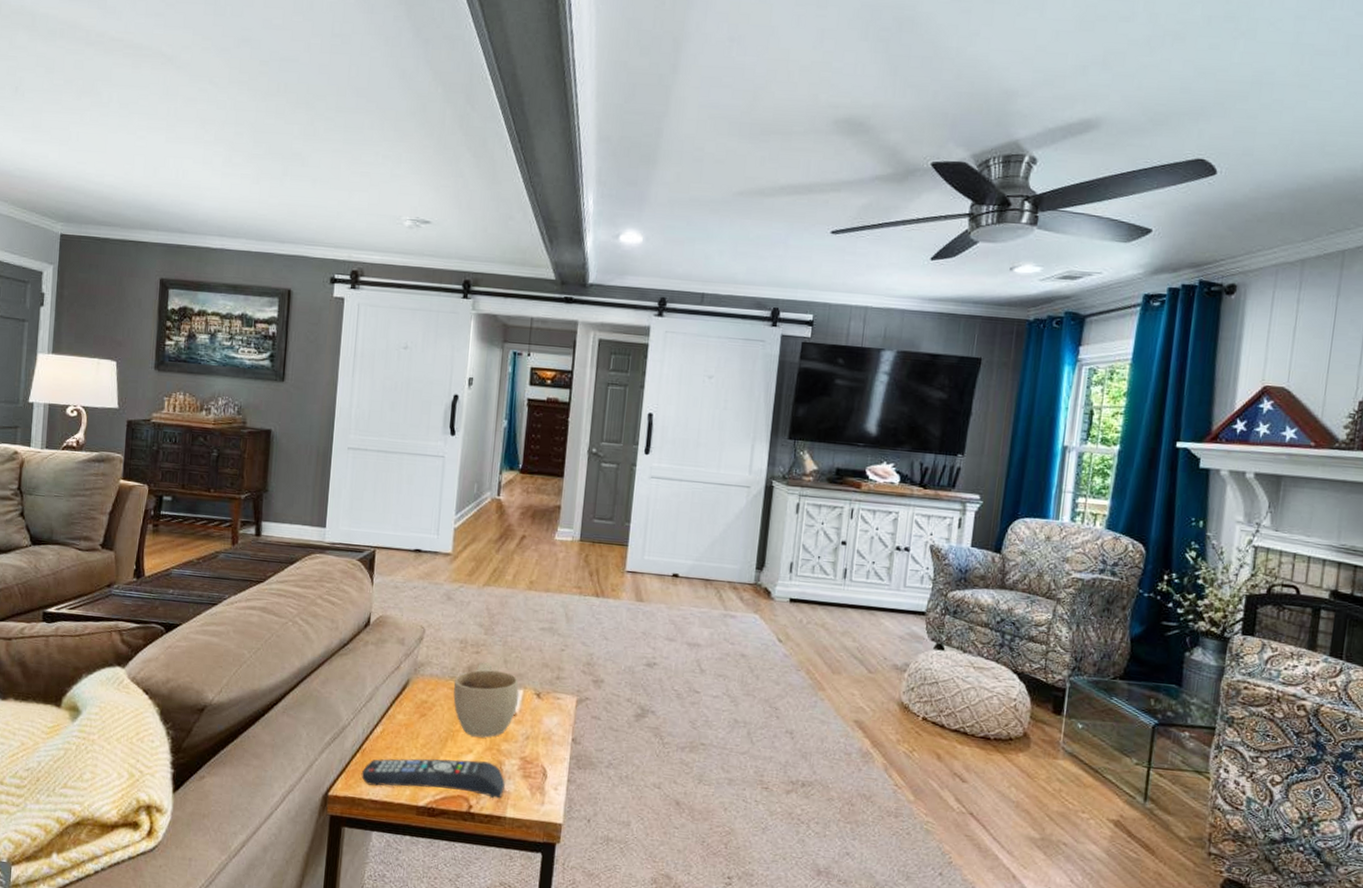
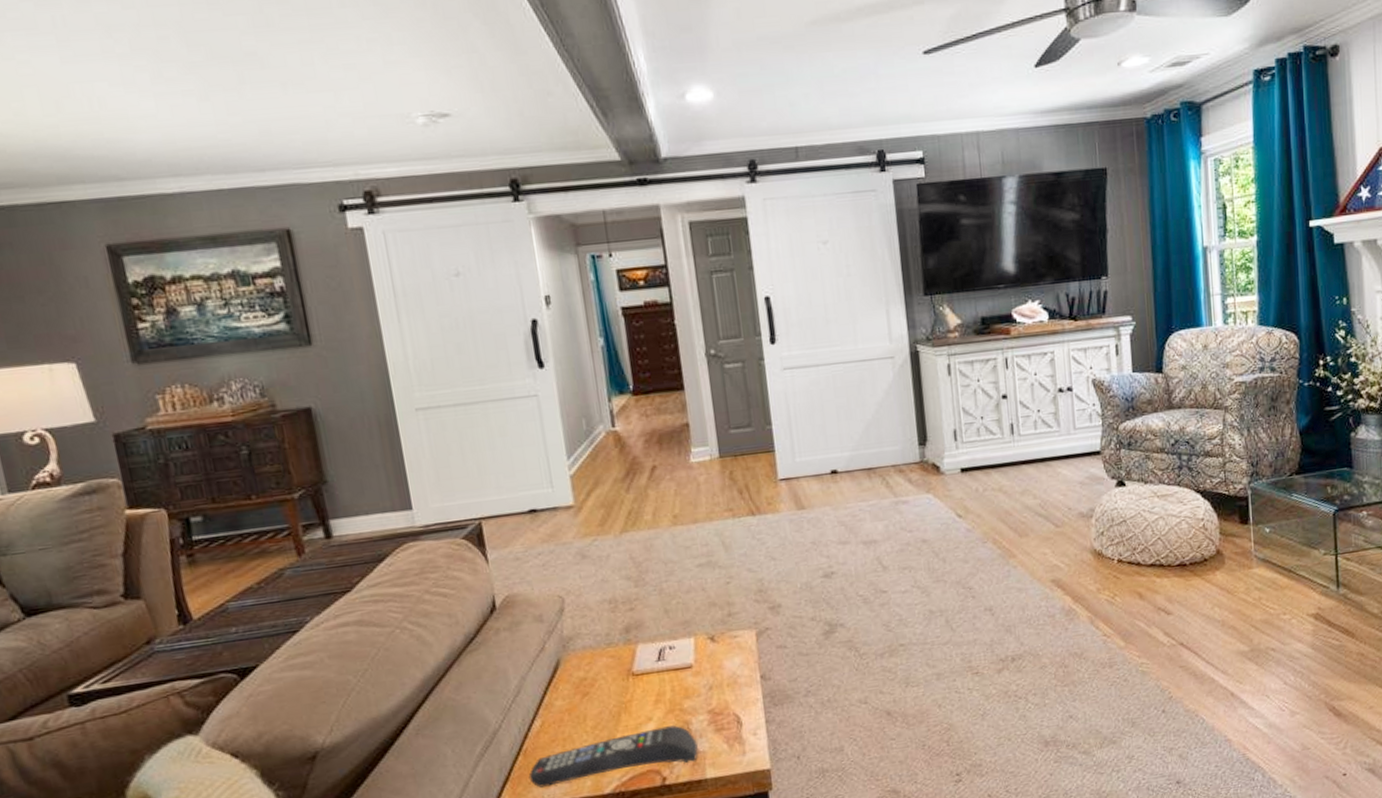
cup: present [453,662,519,738] -> none [612,617,692,703]

